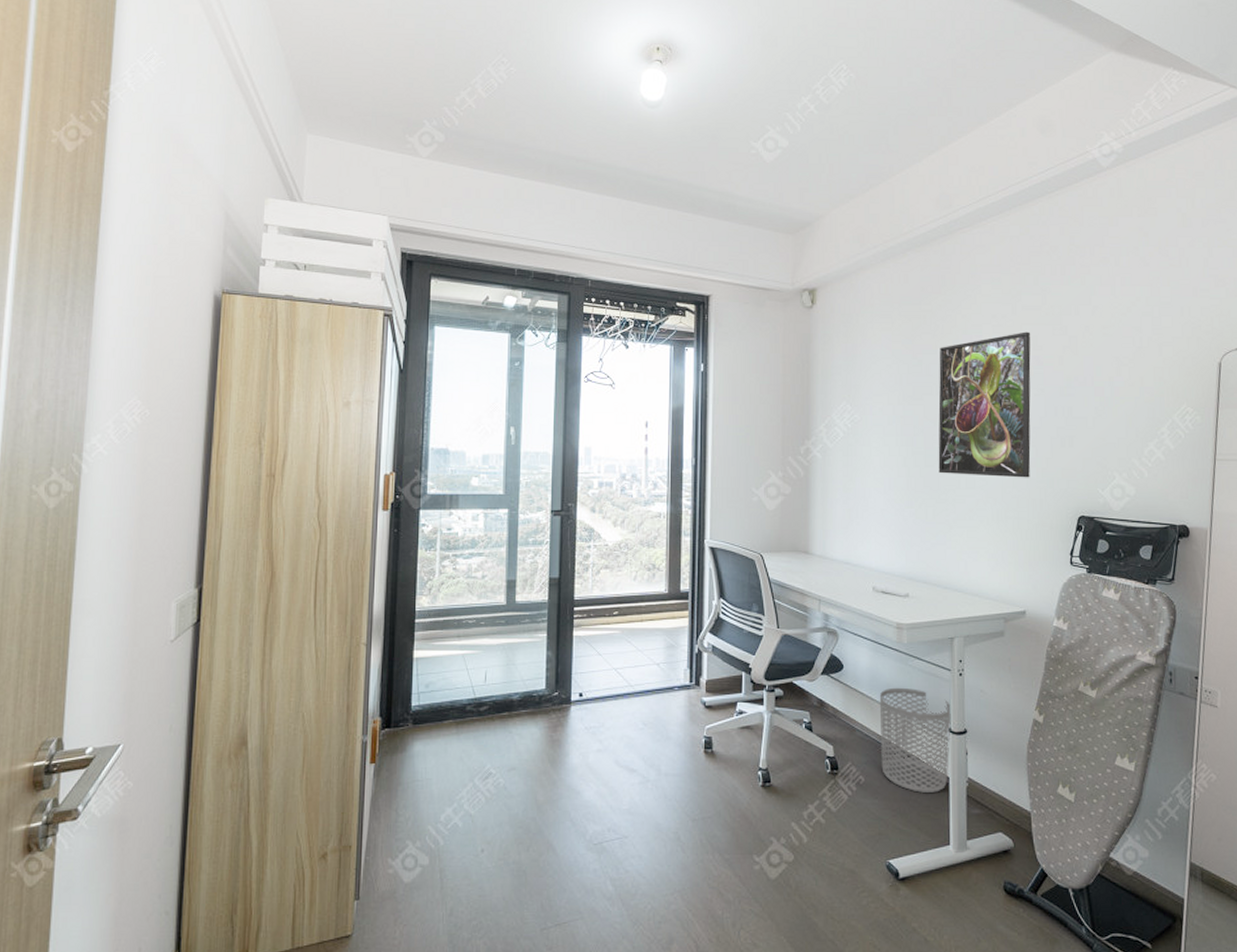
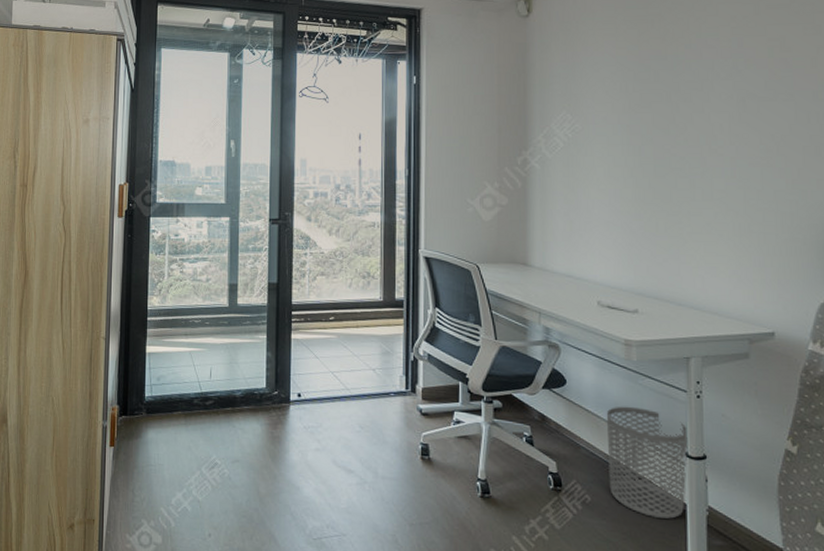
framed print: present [938,331,1031,478] -> none [669,32,779,190]

